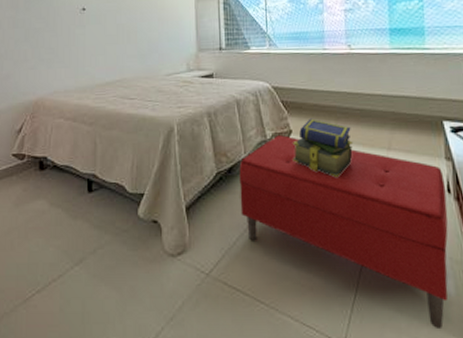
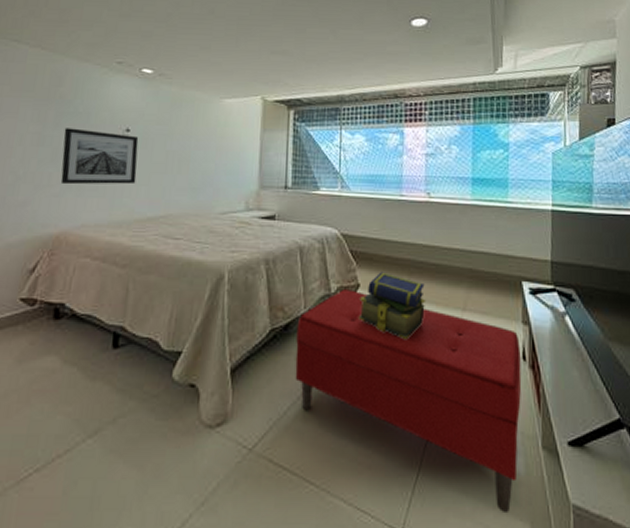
wall art: none [33,11,94,59] -> present [60,128,139,185]

